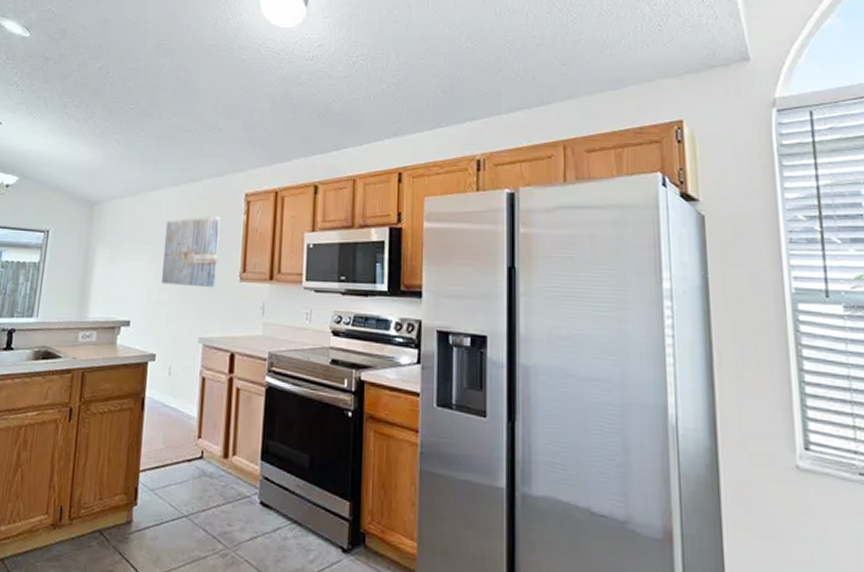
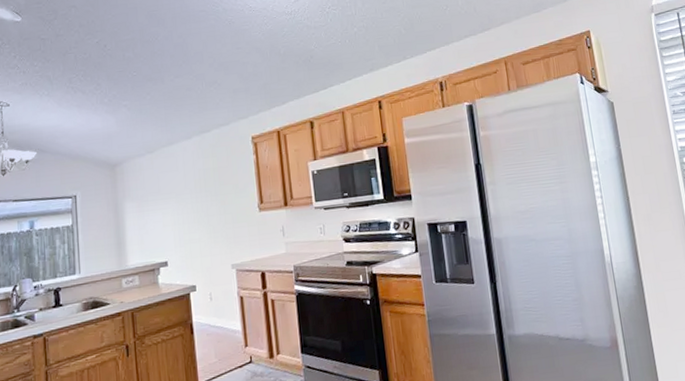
wall art: present [161,216,220,288] -> none [185,159,239,225]

